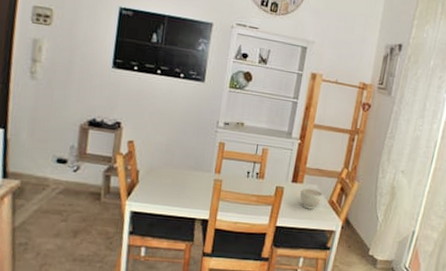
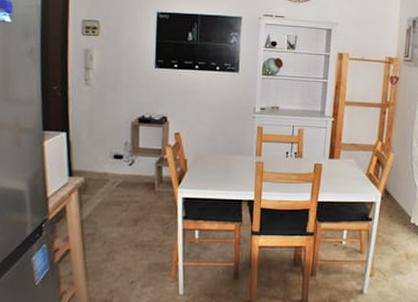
bowl: present [300,187,323,210] -> none [338,163,360,183]

